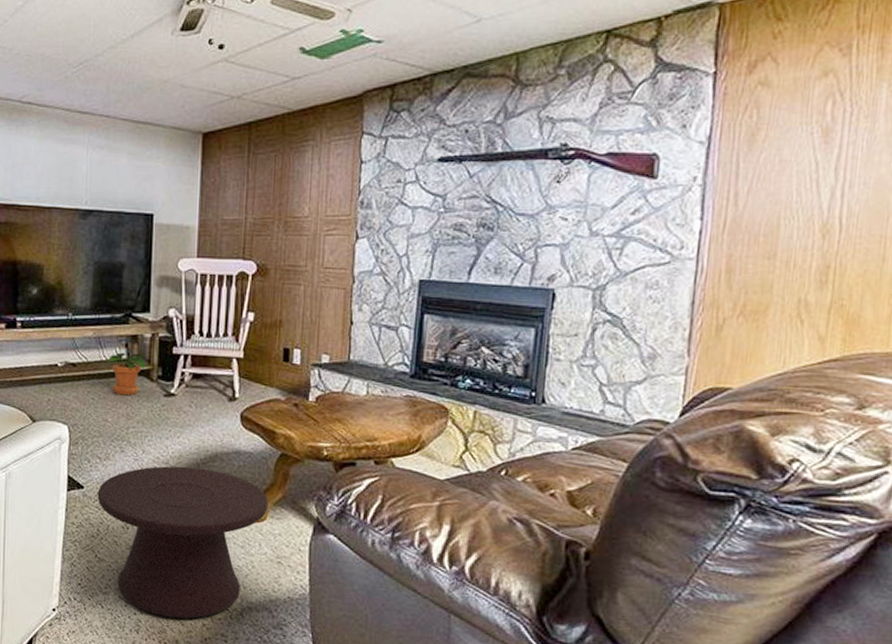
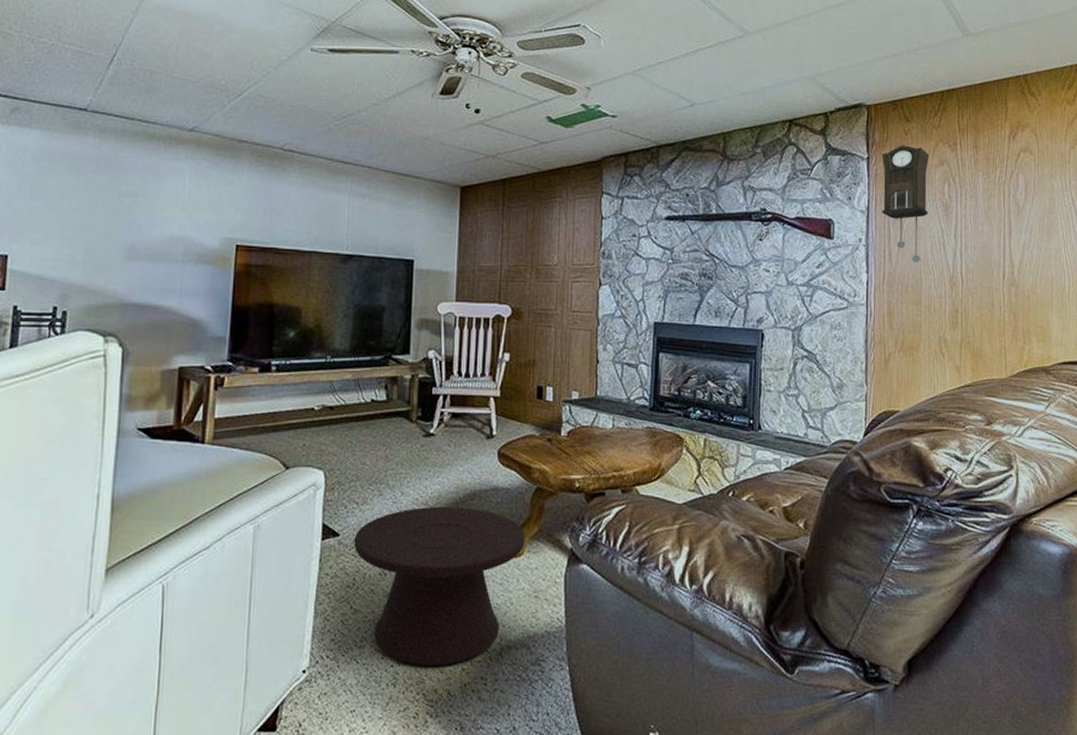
potted plant: present [107,352,146,396] -> none [366,394,405,437]
pendulum clock: none [729,53,808,205] -> present [881,145,930,262]

